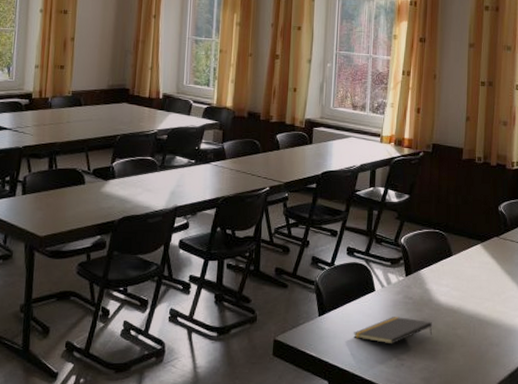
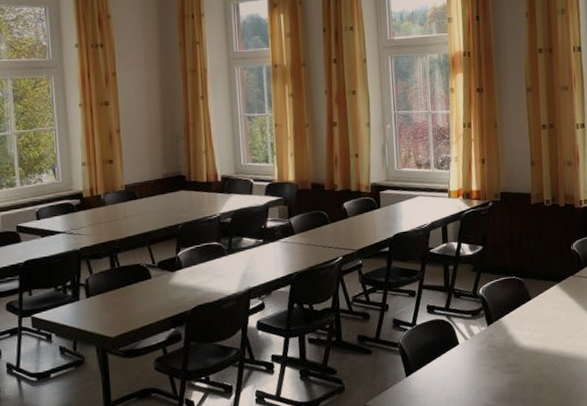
notepad: present [353,317,432,344] -> none [442,366,519,394]

